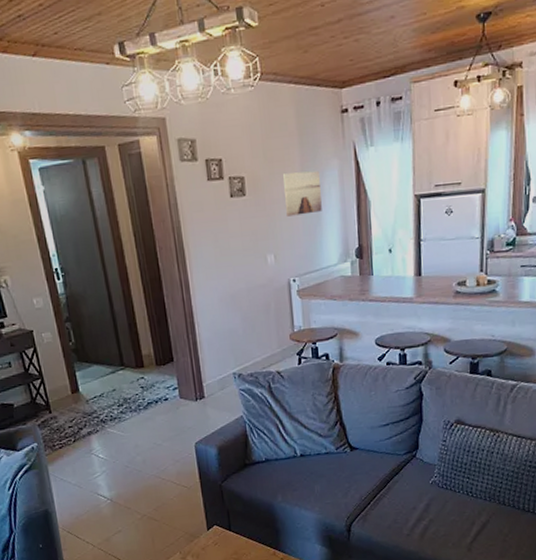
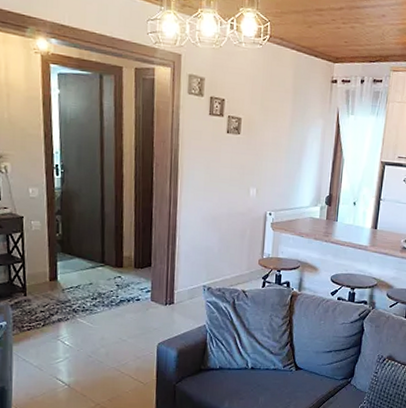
wall art: present [283,170,322,217] -> none [273,121,306,160]

